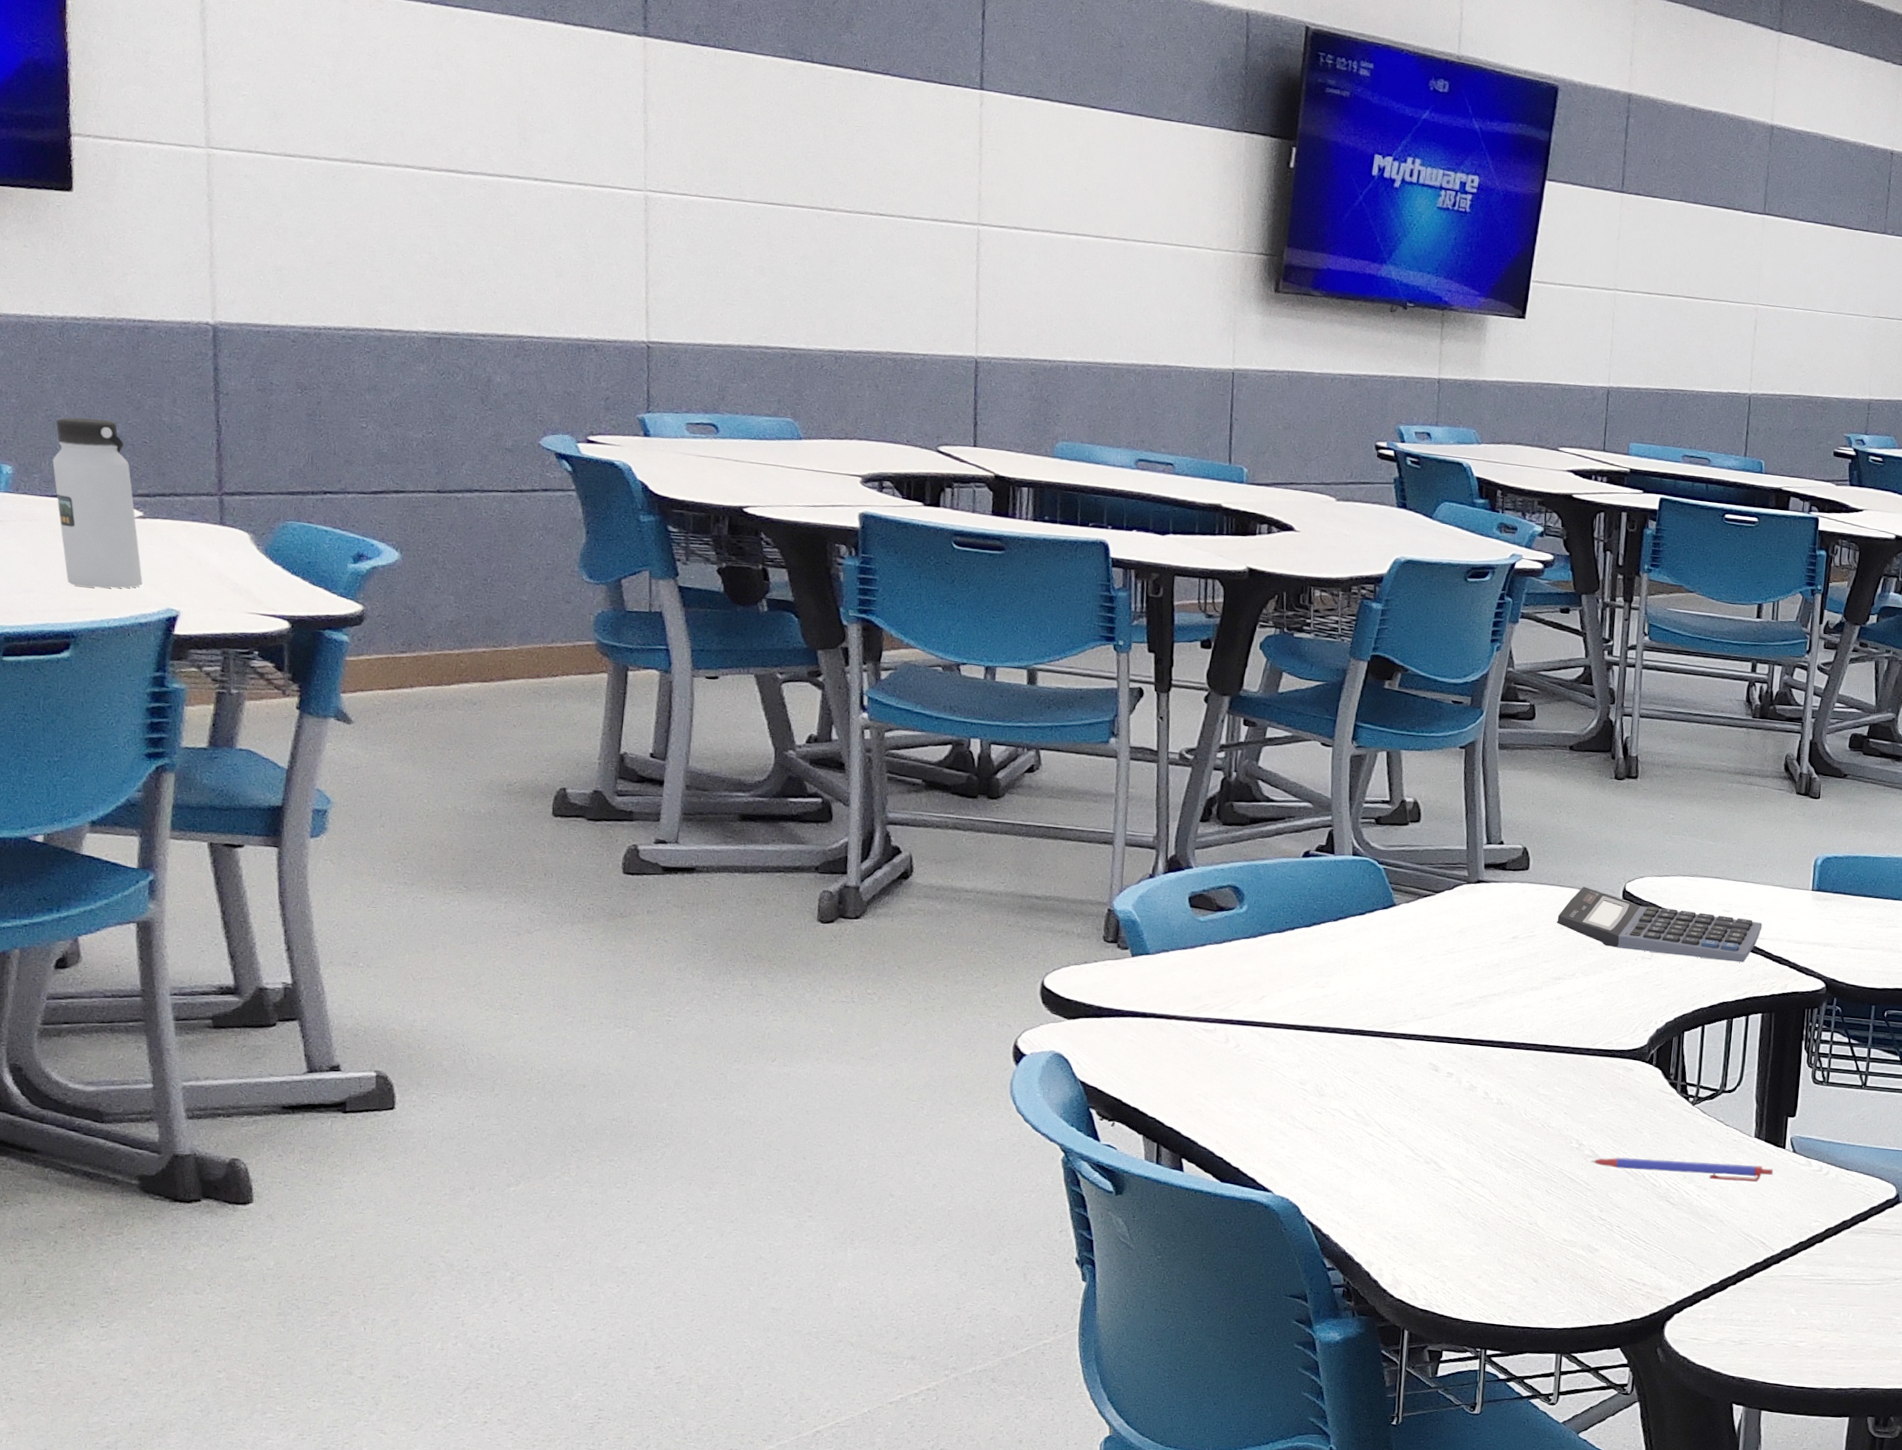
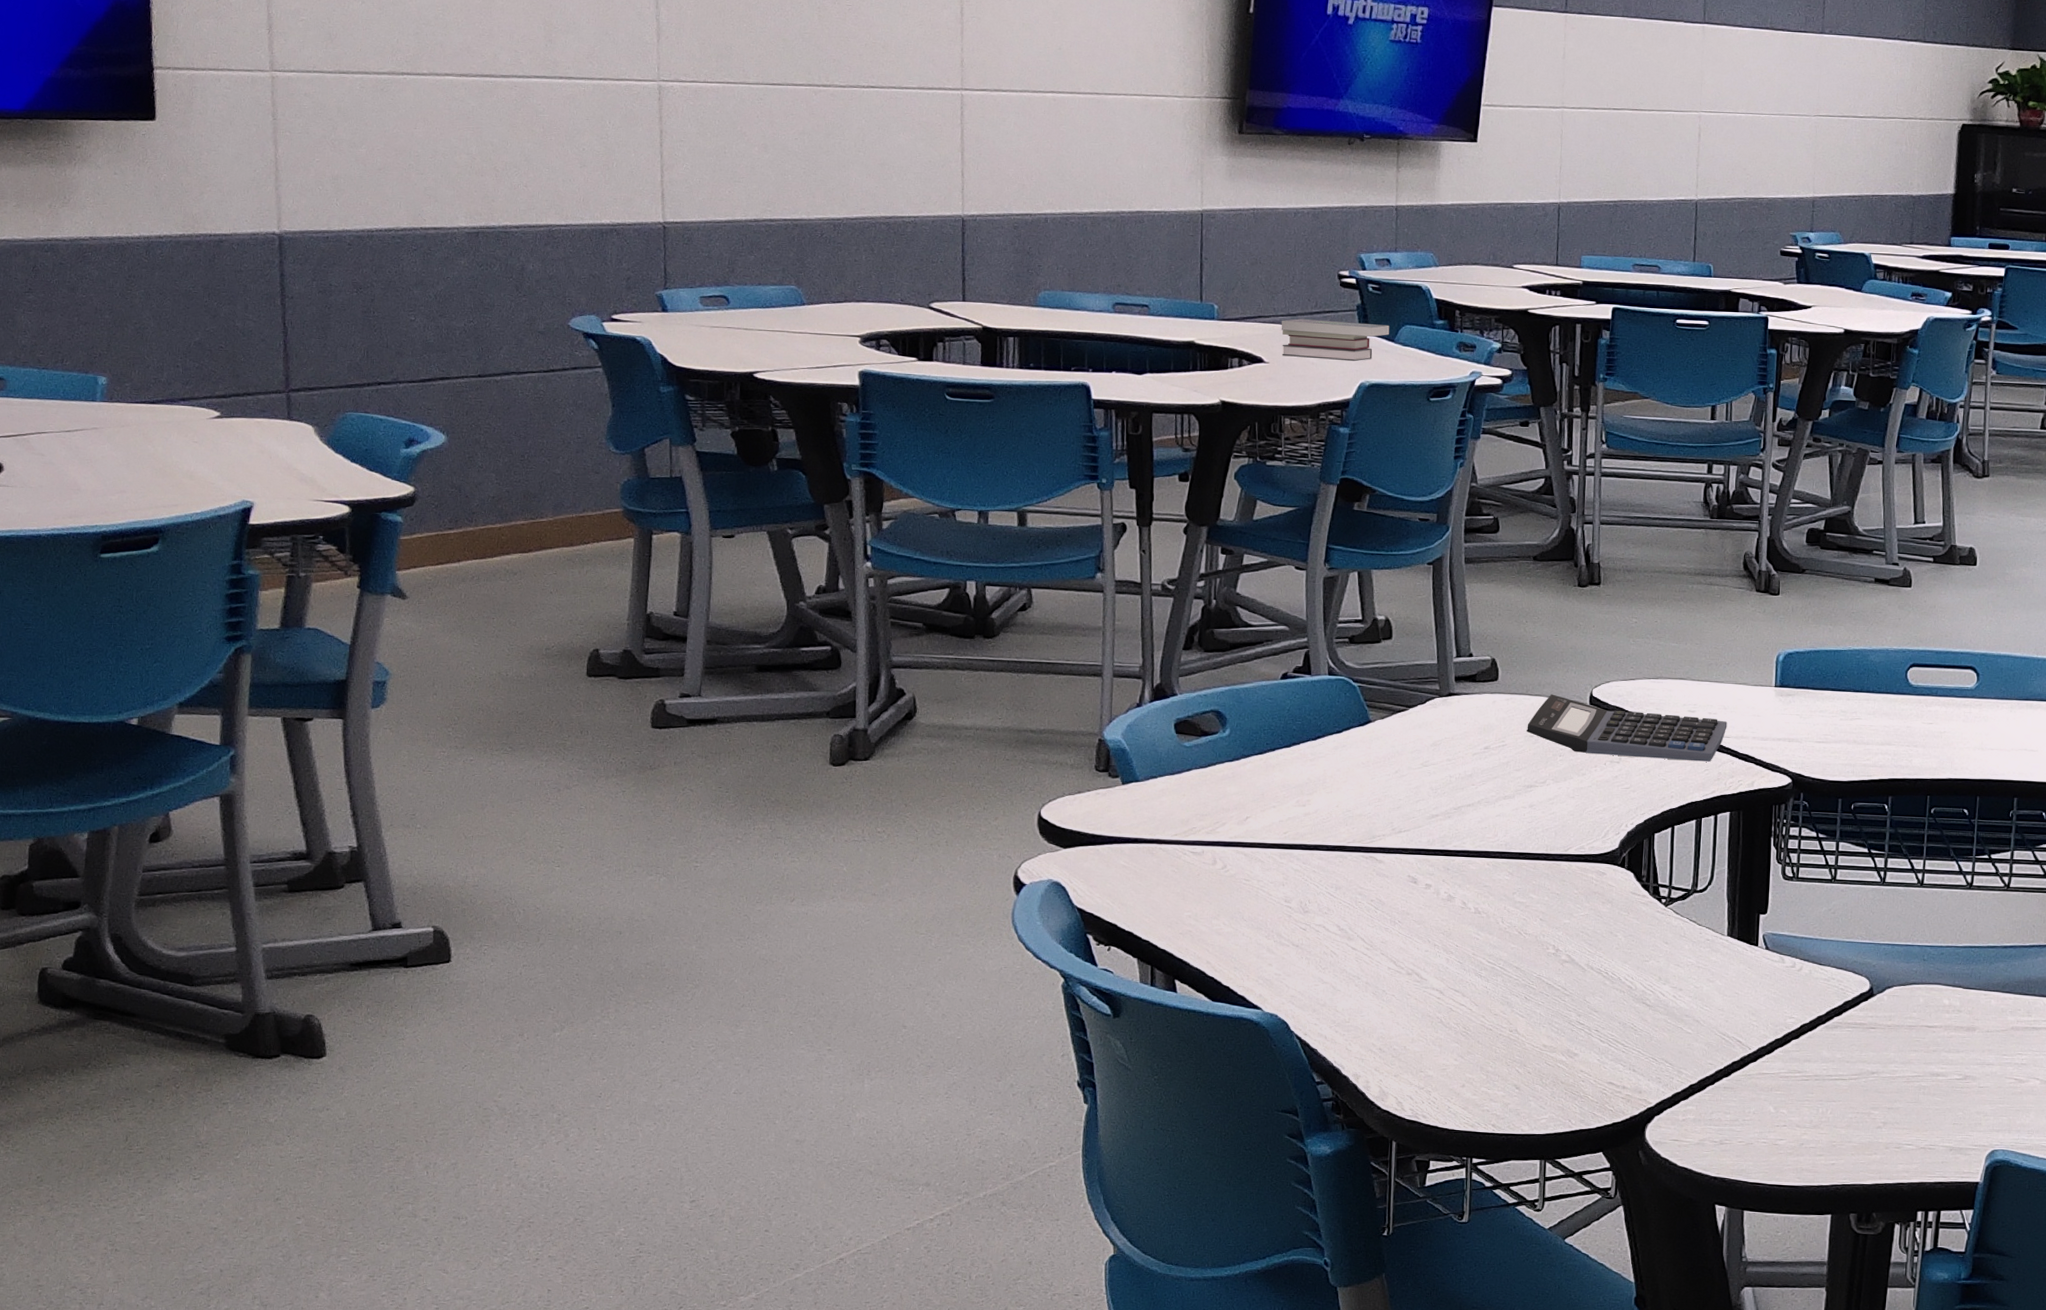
water bottle: present [52,417,143,589] -> none [141,328,221,485]
books: none [1313,488,1428,536] -> present [1281,318,1390,362]
pen: present [1590,1157,1774,1183] -> none [1567,961,1747,982]

